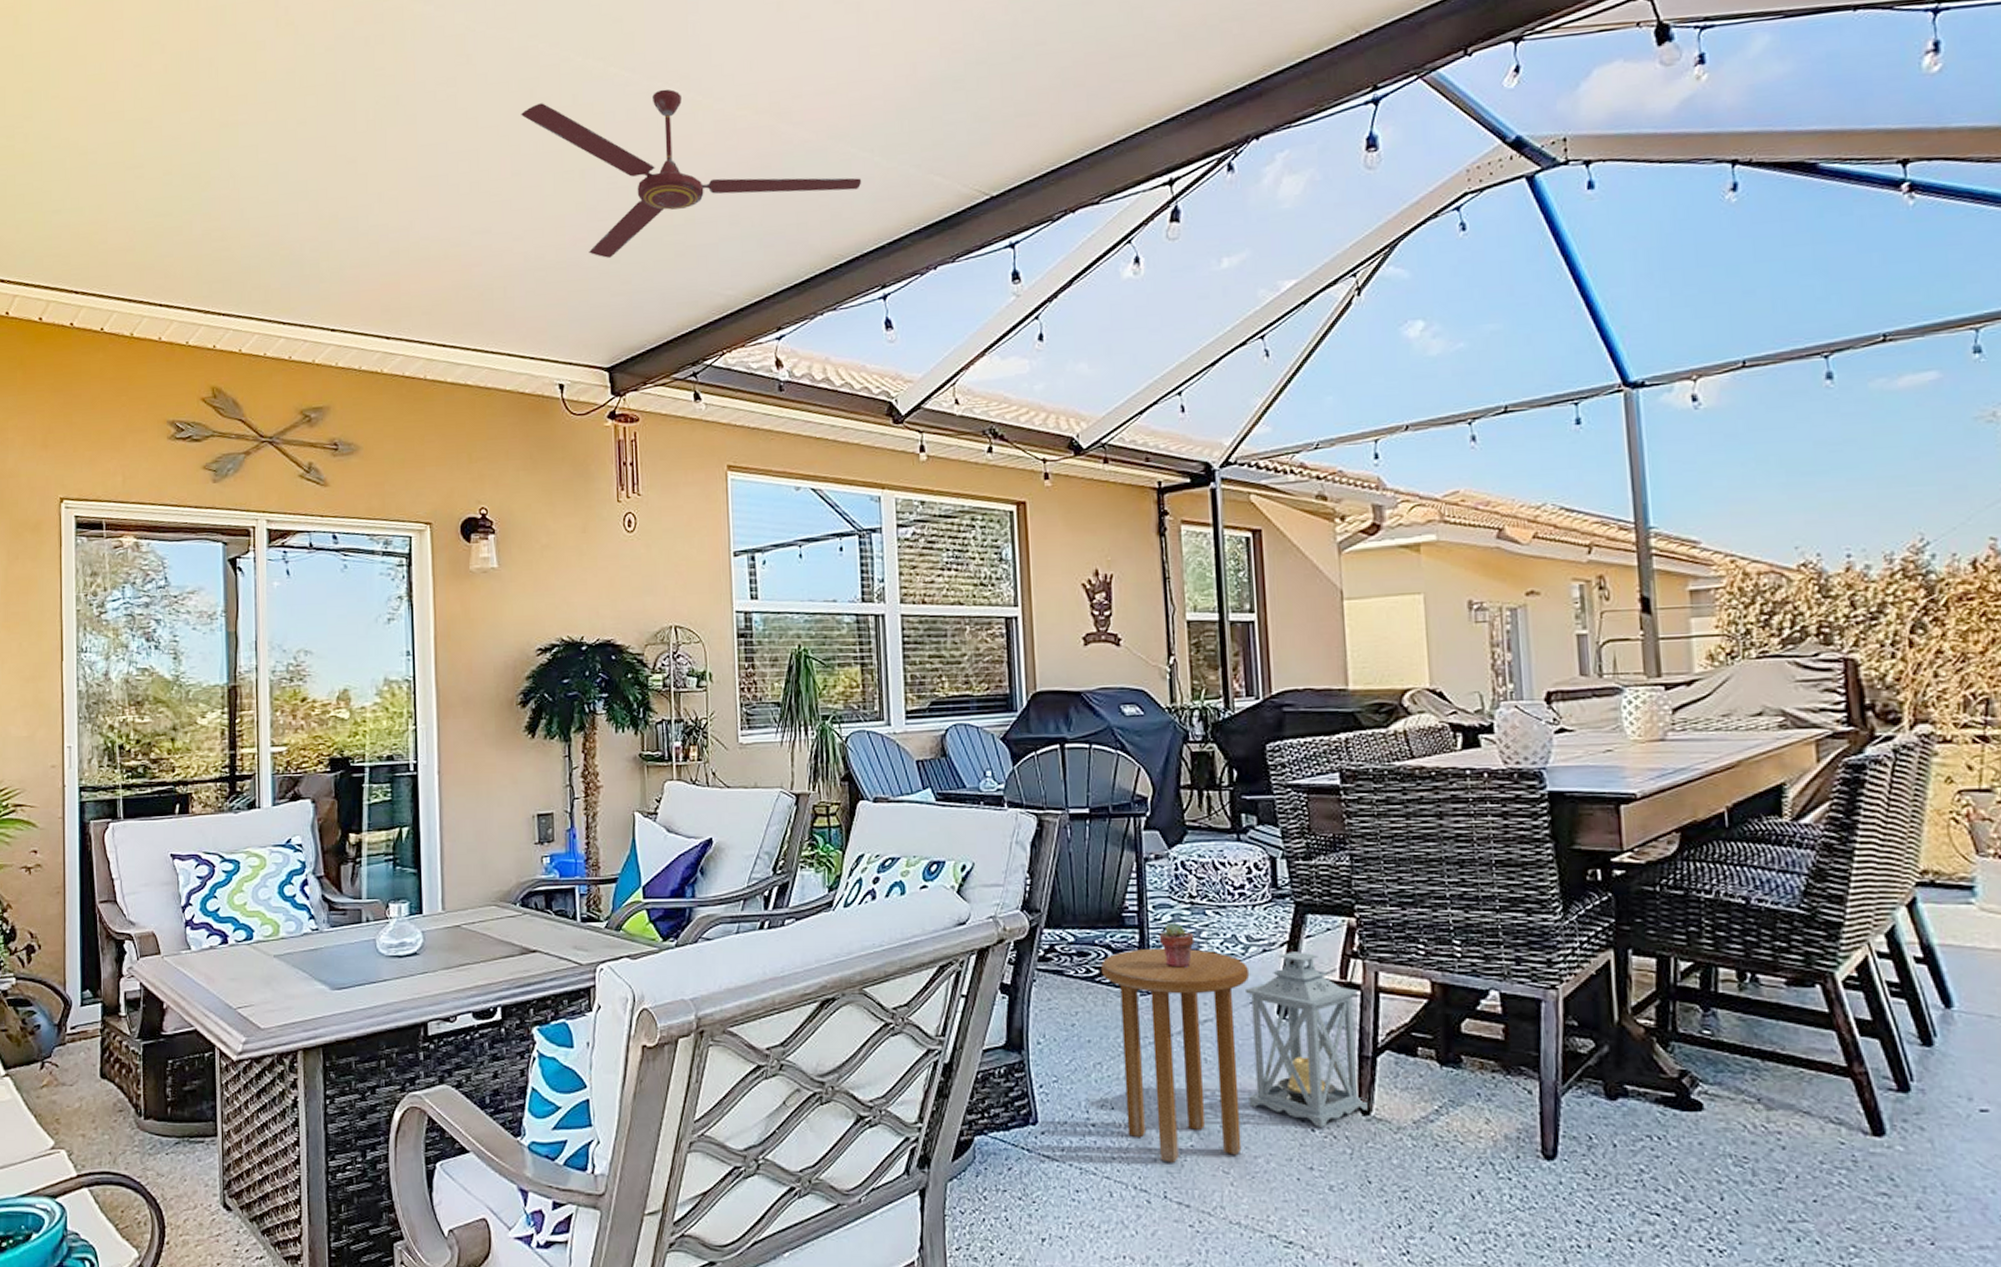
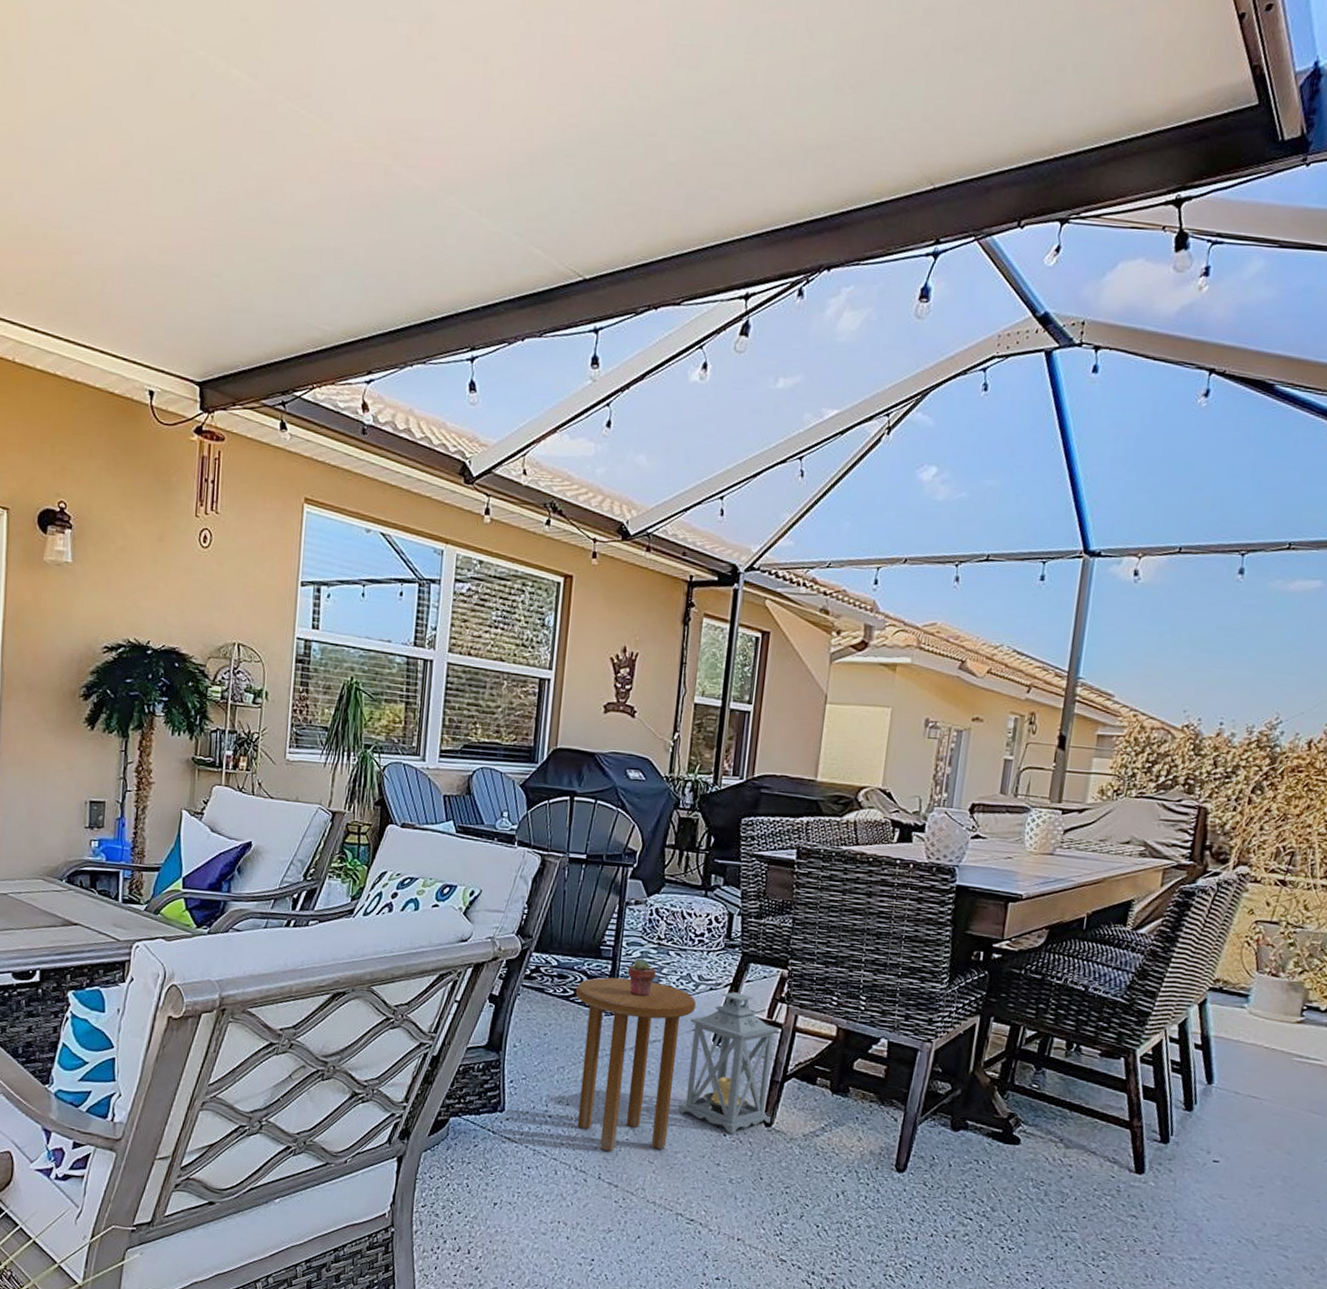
ceiling fan: present [521,89,862,258] -> none [136,92,466,270]

